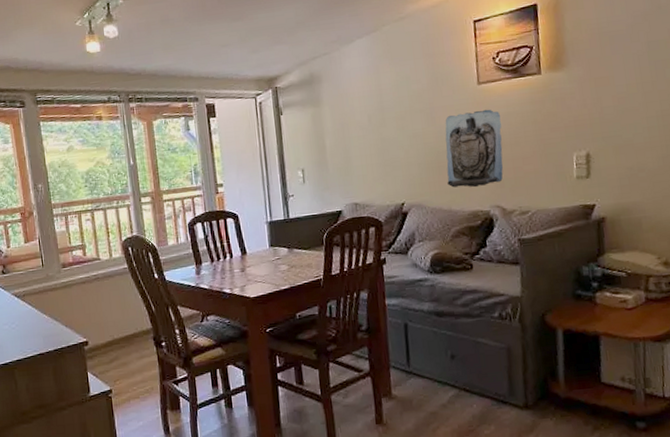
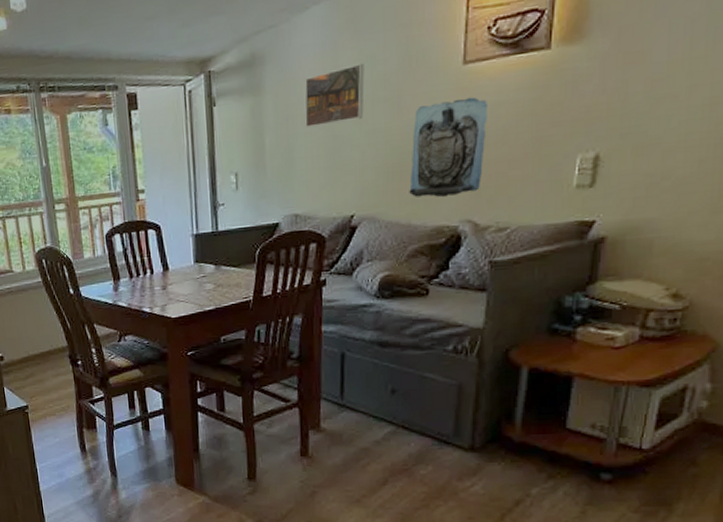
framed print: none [355,82,405,133] -> present [304,63,365,129]

